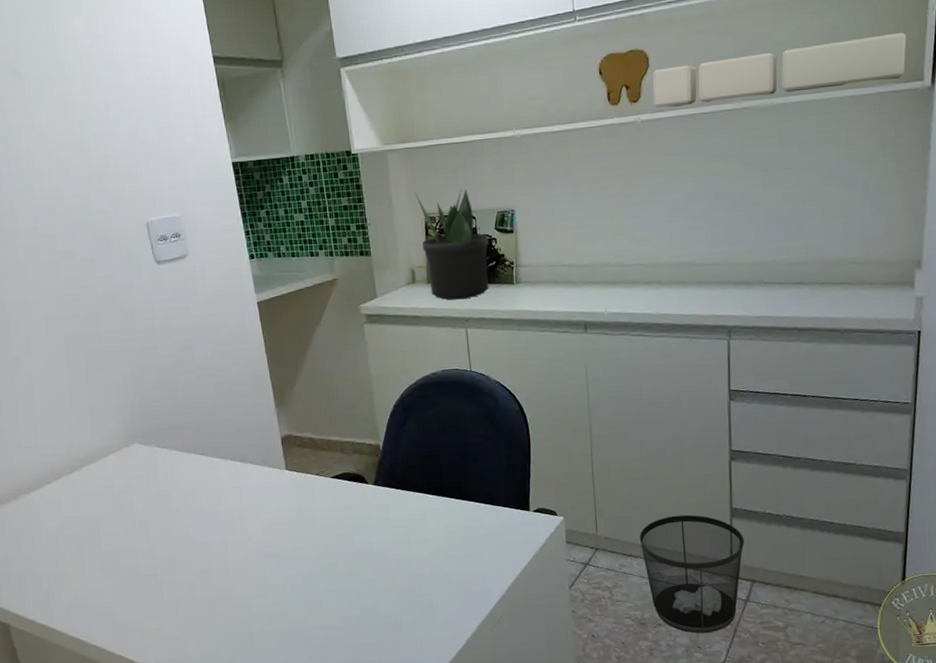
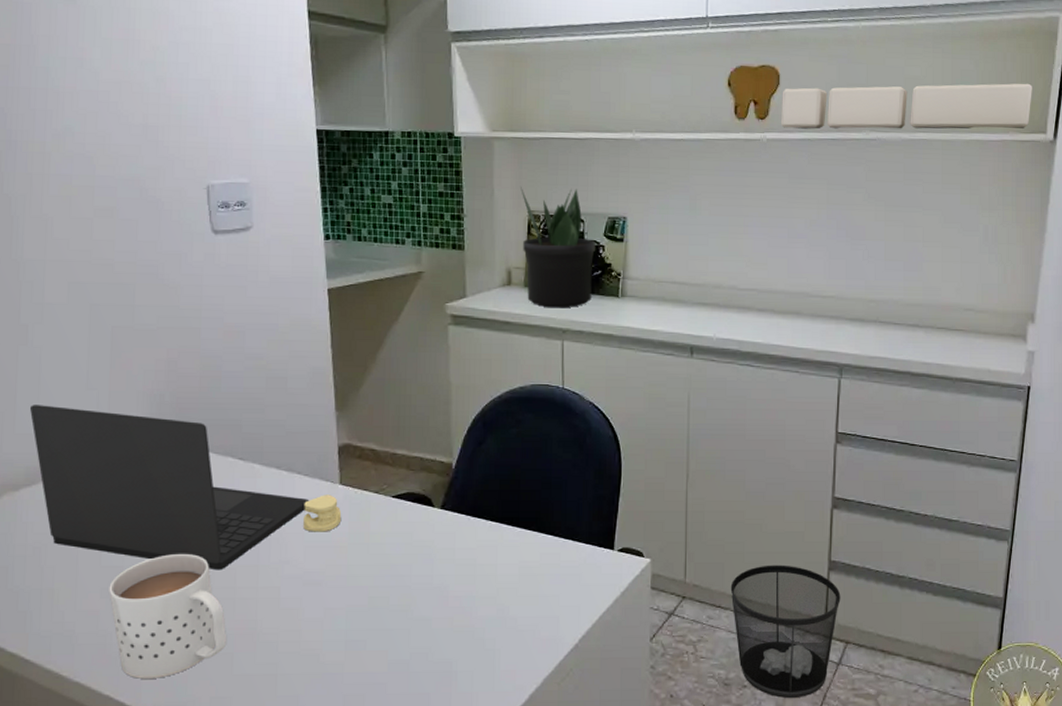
laptop: none [30,421,262,549] -> present [30,405,310,570]
mug: none [109,536,209,641] -> present [109,553,227,679]
dental model: none [258,479,291,512] -> present [303,495,342,532]

